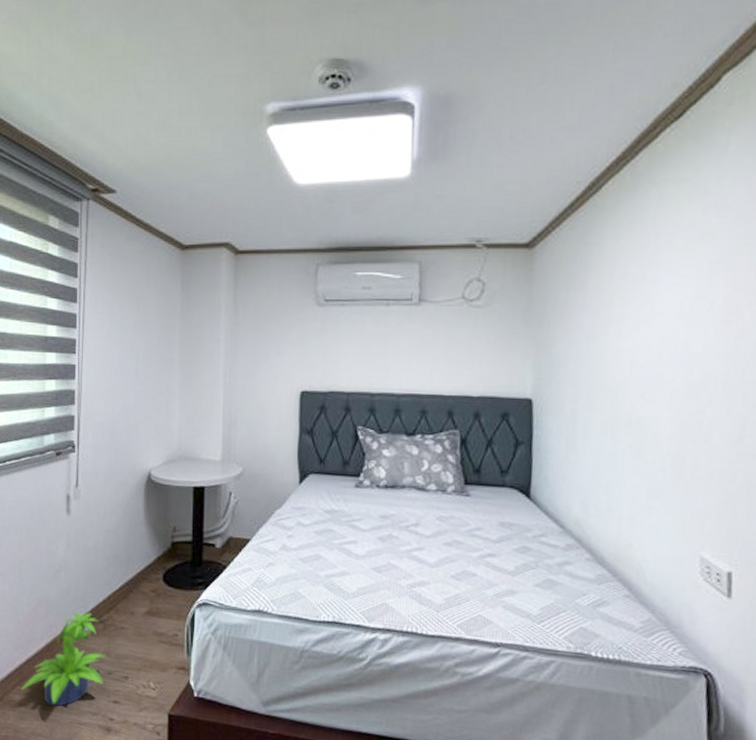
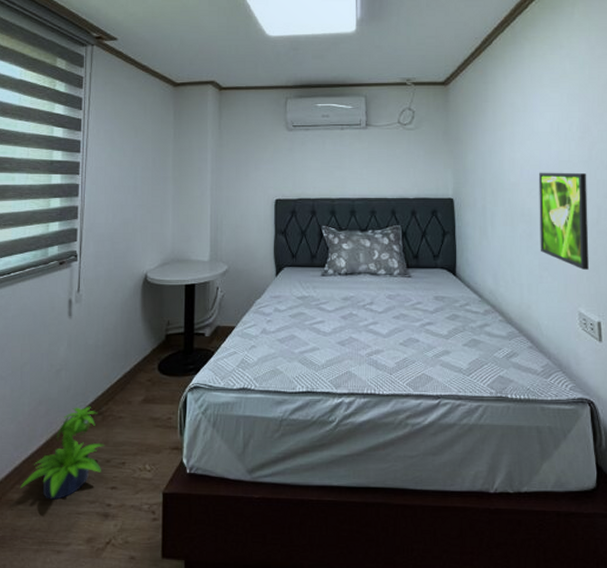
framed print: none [650,368,730,503] -> present [539,172,589,270]

